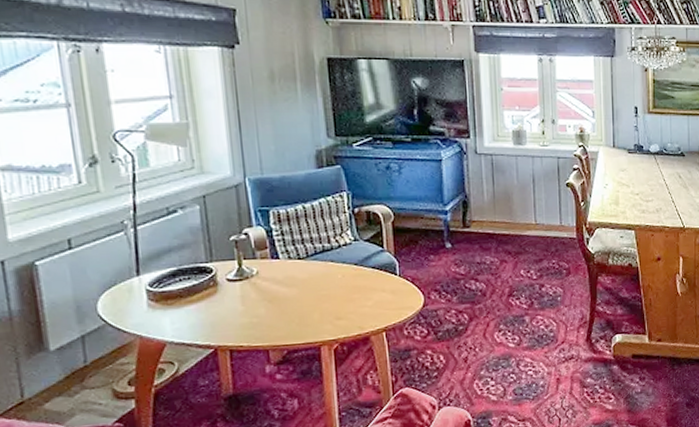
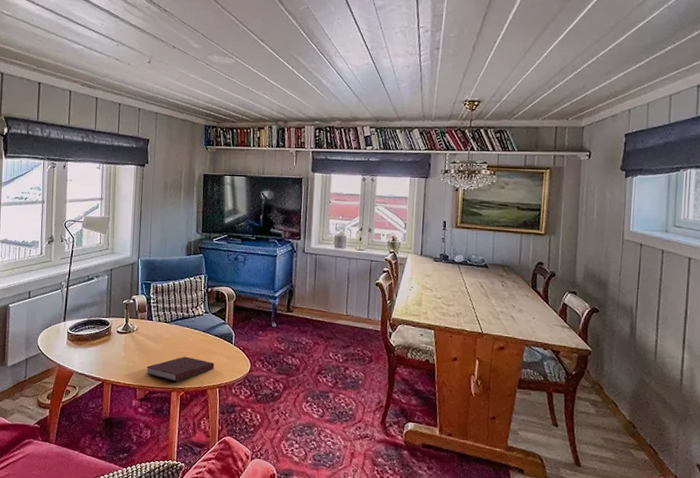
notebook: none [279,299,376,333] -> present [146,356,214,382]

